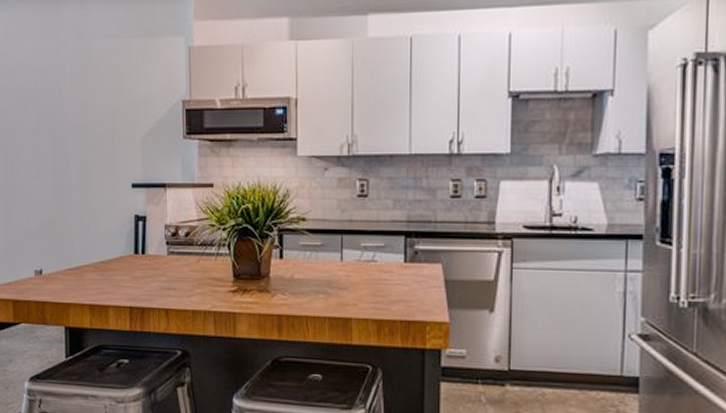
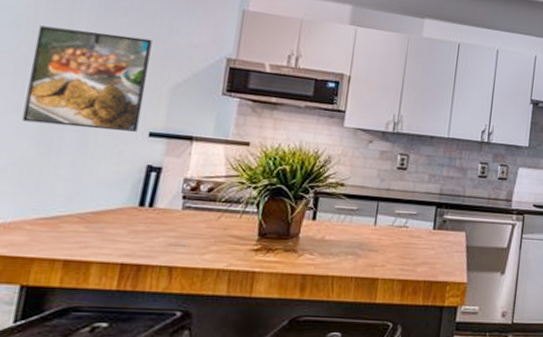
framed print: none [39,93,123,186] -> present [21,25,152,132]

